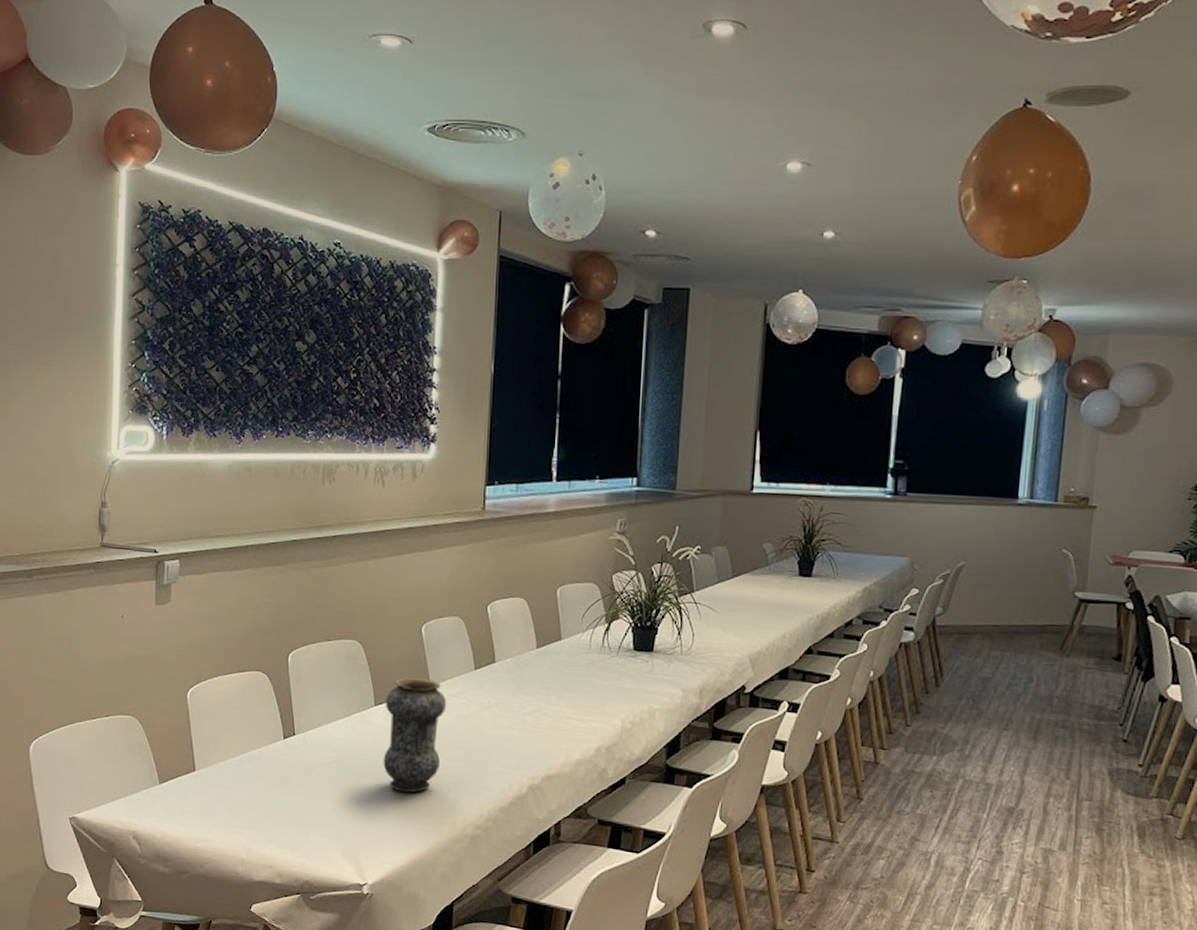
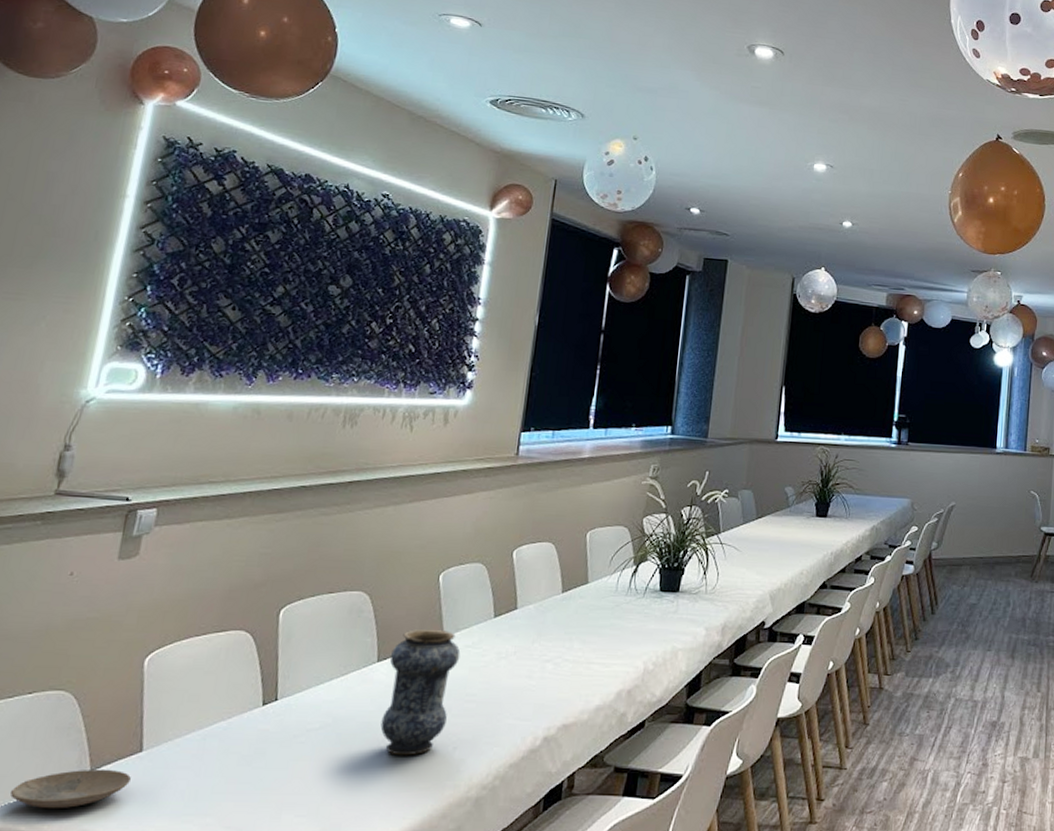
plate: none [104,782,190,813] -> present [9,769,131,809]

